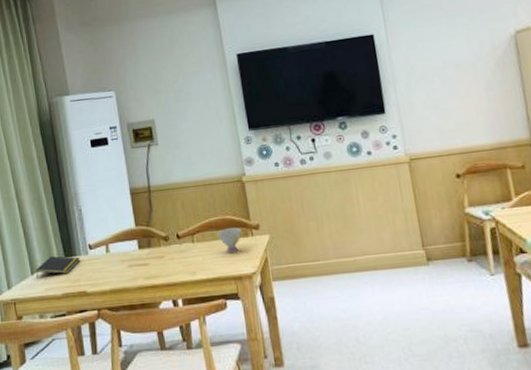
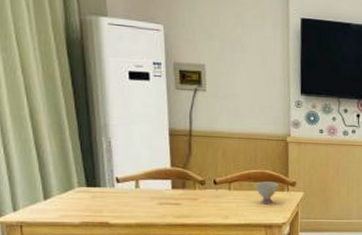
notepad: present [35,256,80,279] -> none [49,184,105,204]

